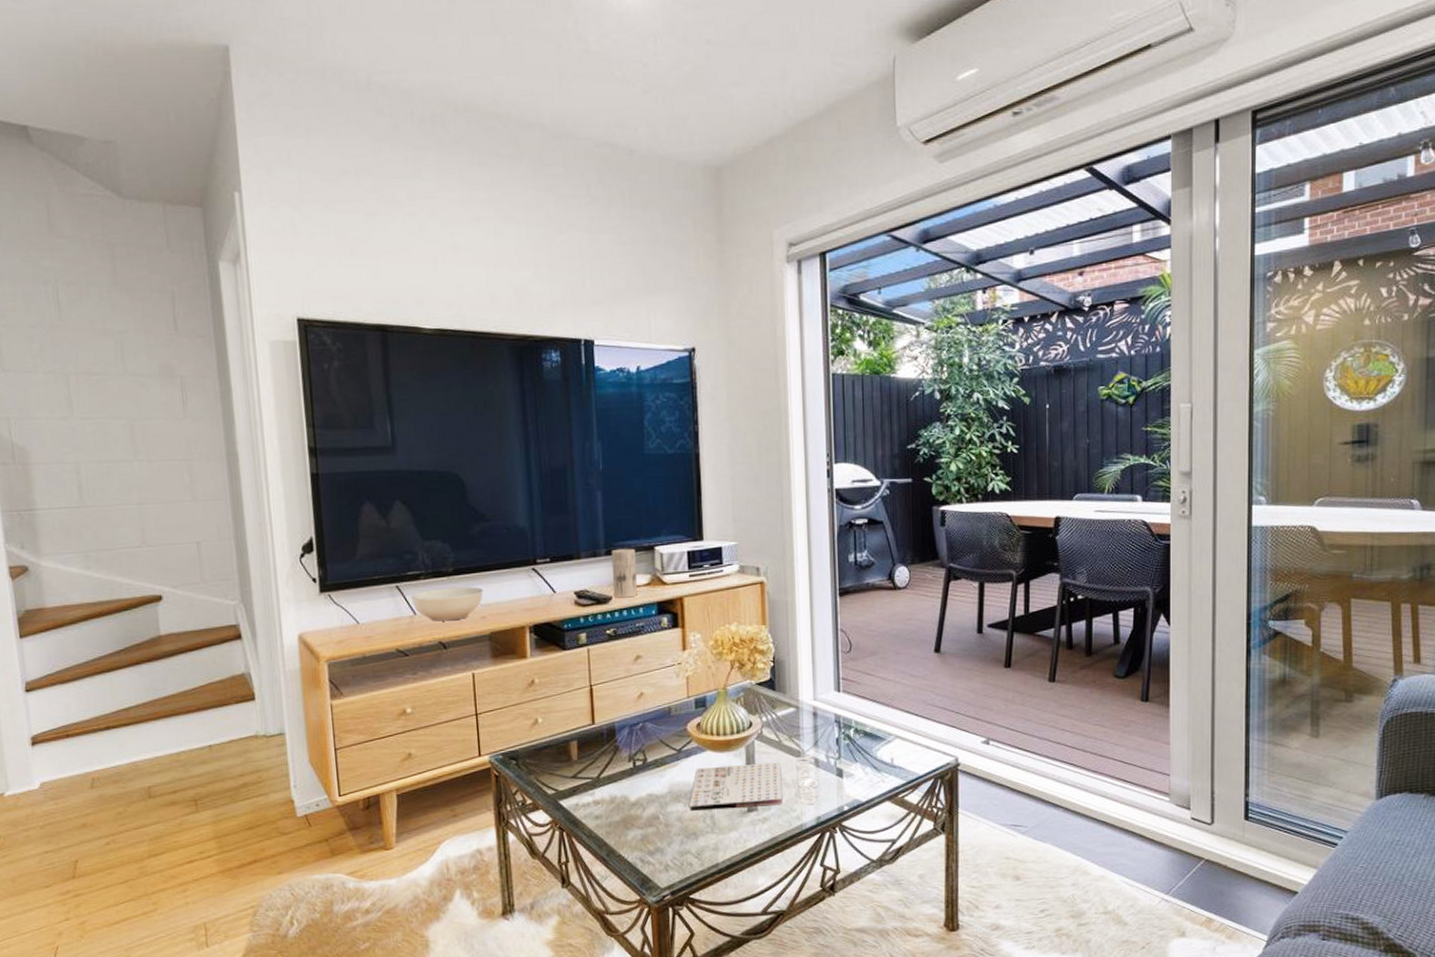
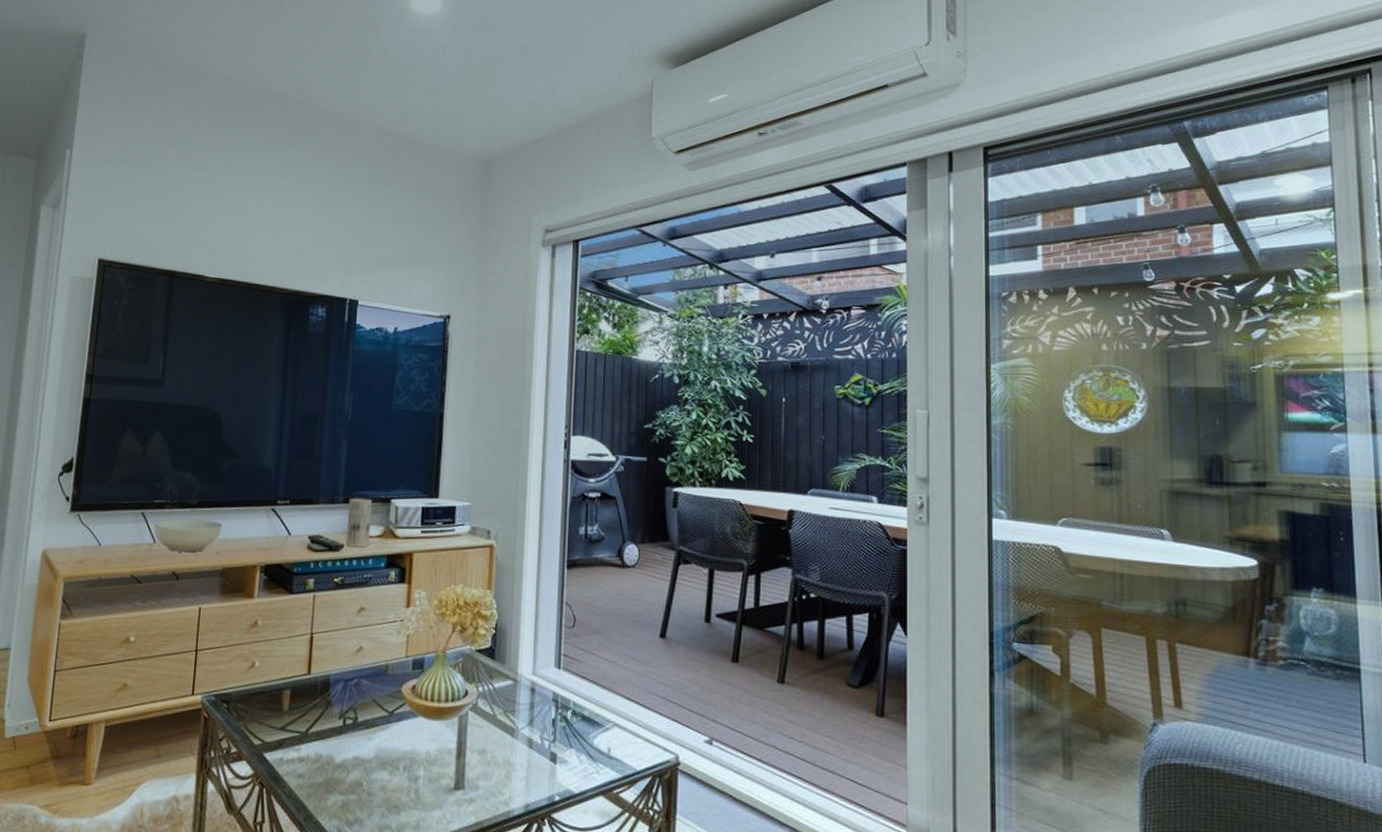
magazine: present [690,754,819,812] -> none [395,733,531,791]

